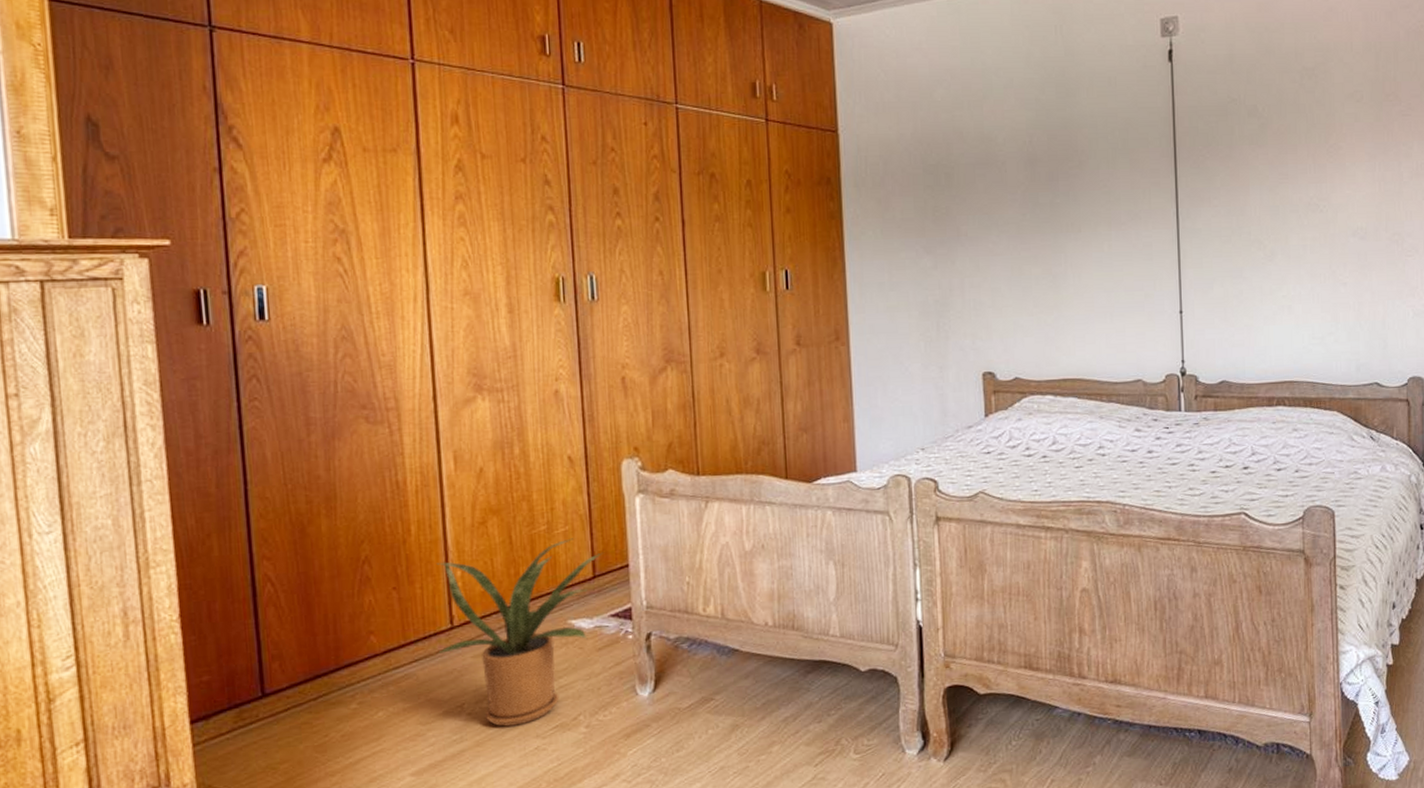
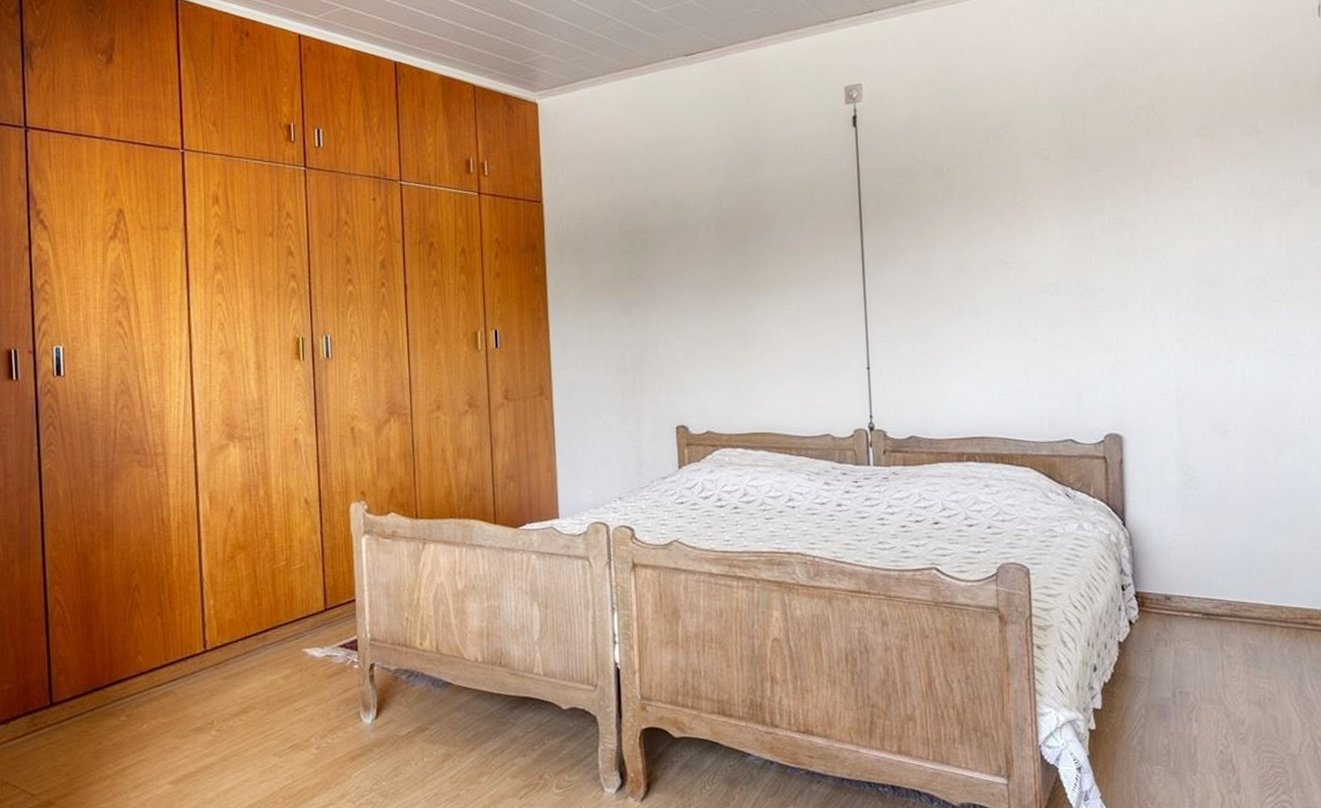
house plant: present [436,538,604,727] -> none [192,573,334,744]

